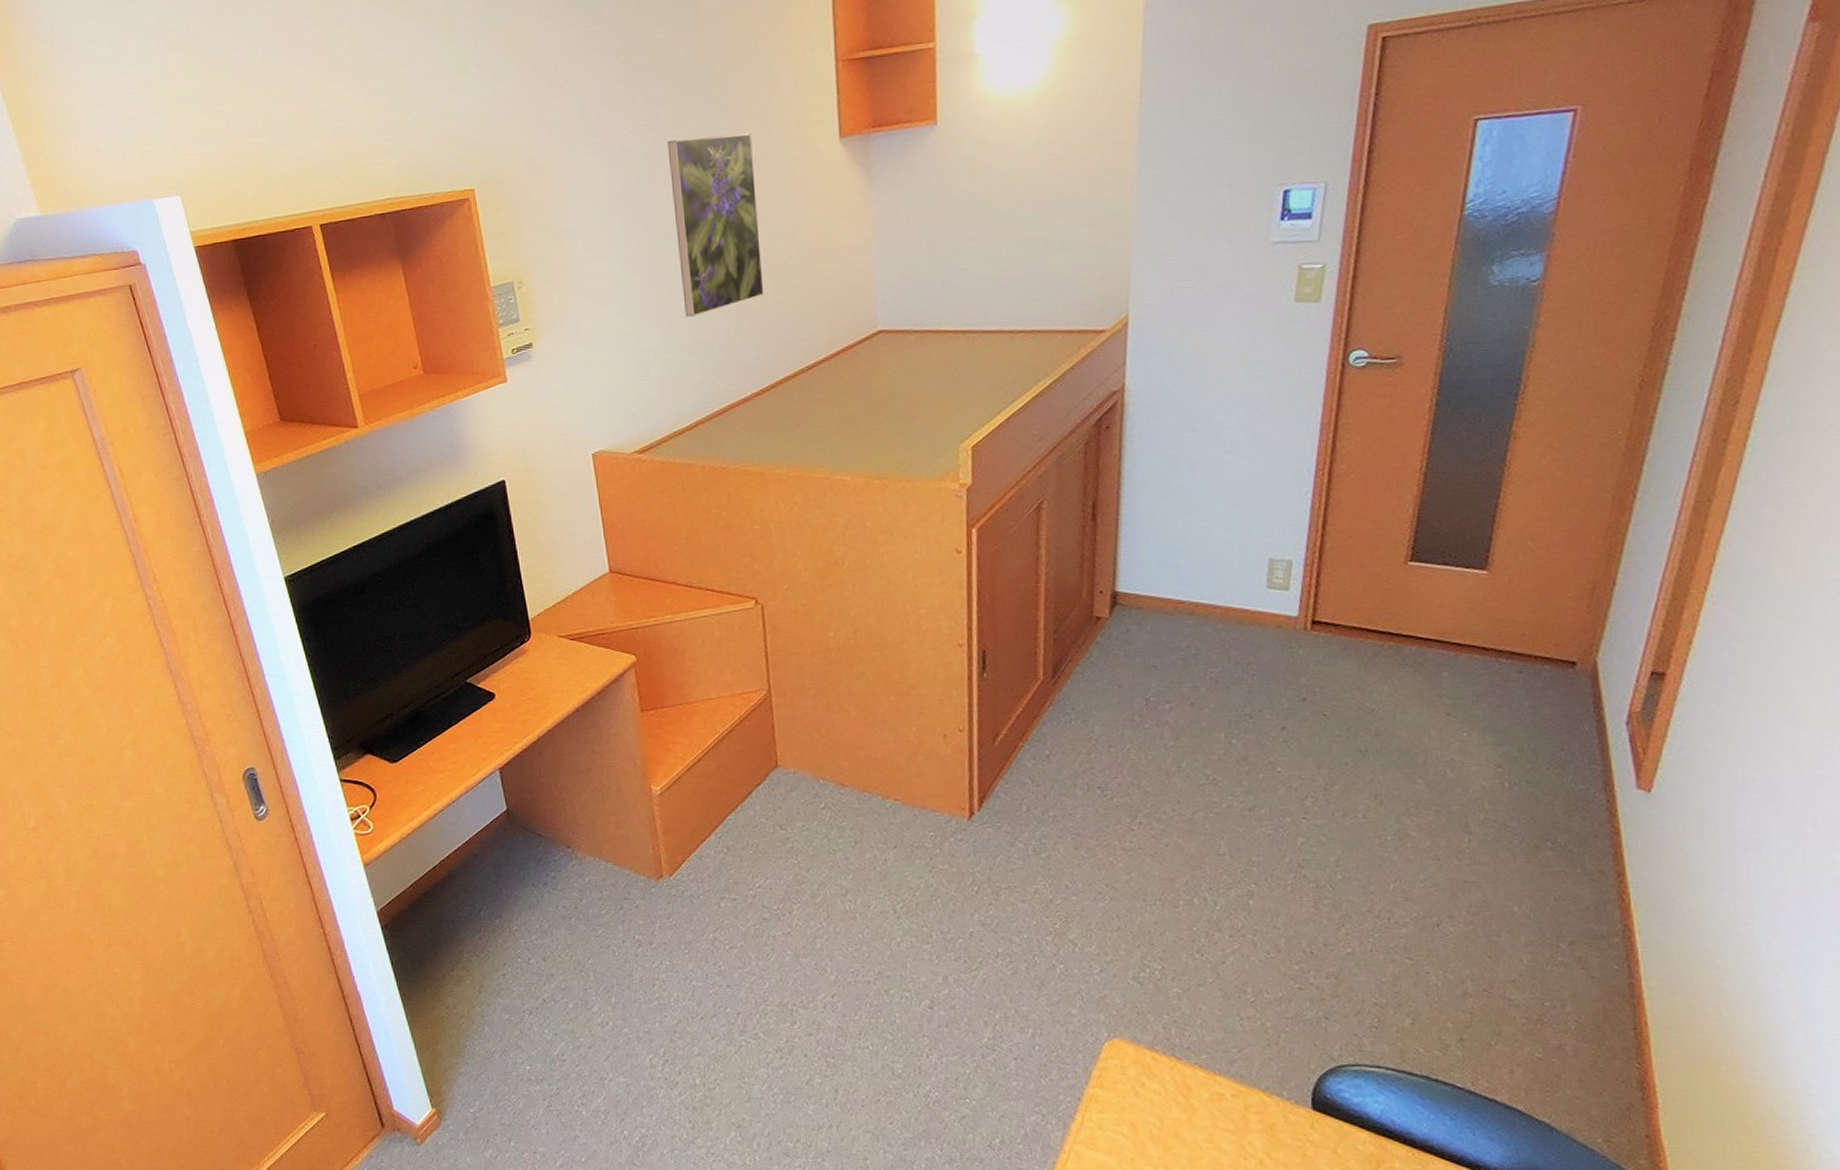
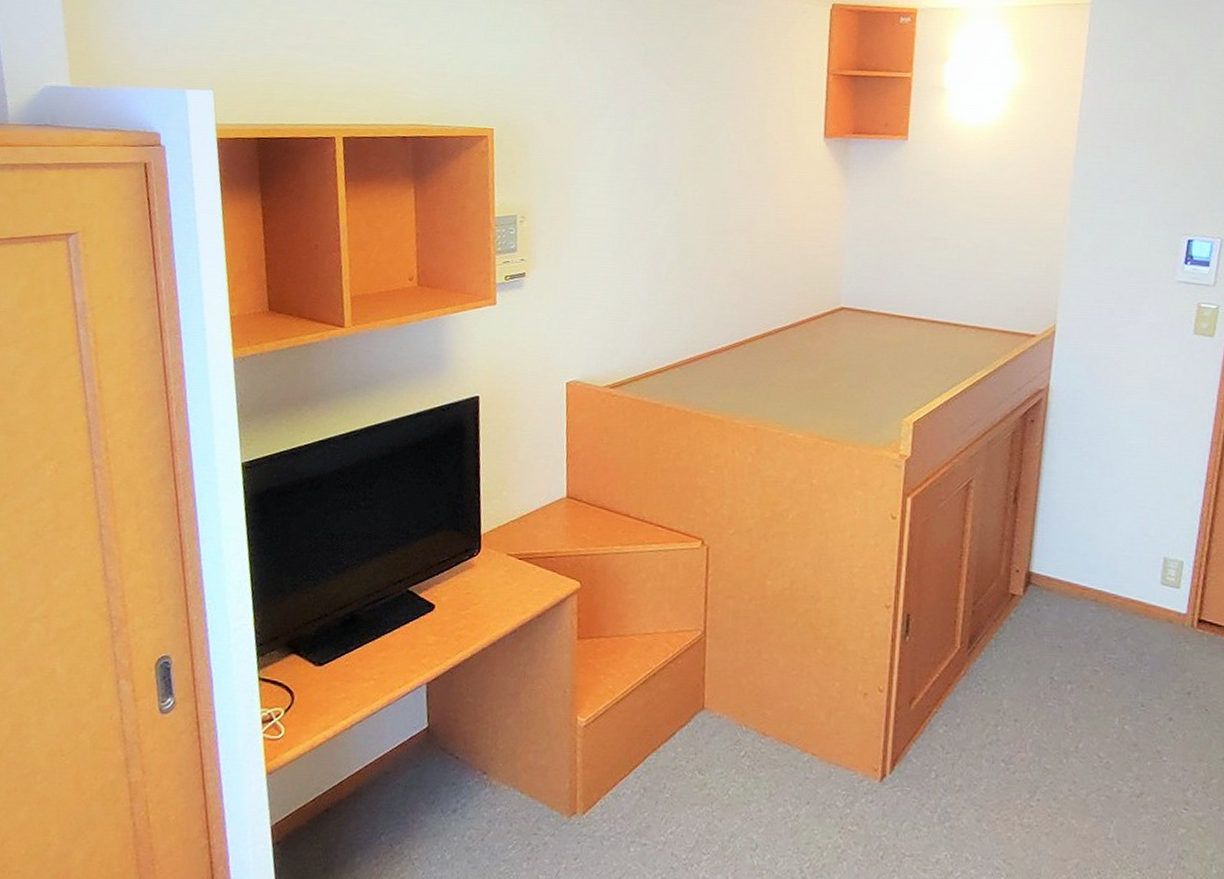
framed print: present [667,133,764,317] -> none [670,115,749,271]

